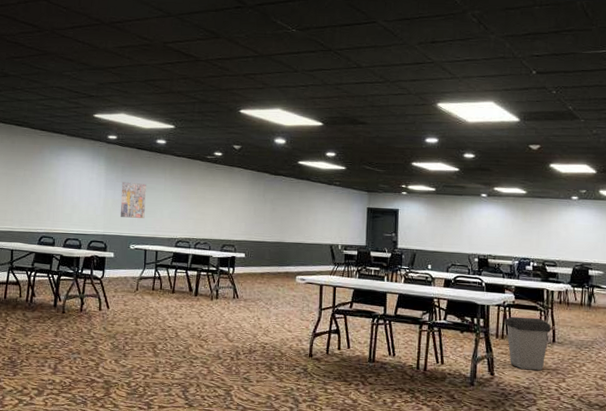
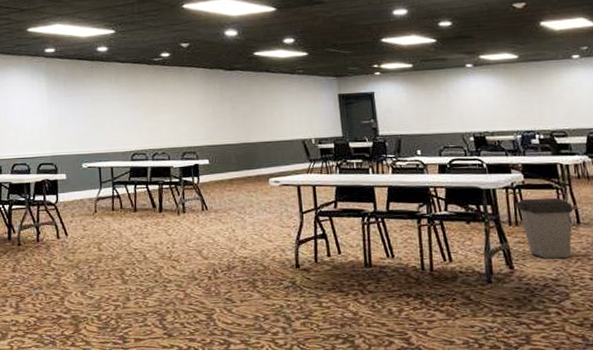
wall art: present [120,182,146,218] -> none [65,96,94,135]

